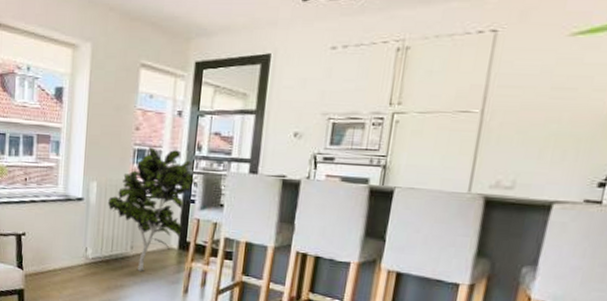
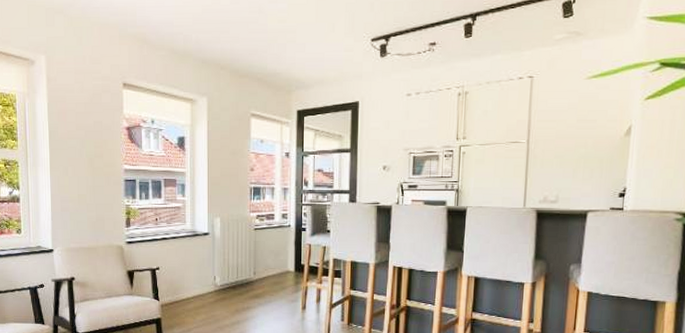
indoor plant: present [107,147,195,271] -> none [230,185,305,293]

